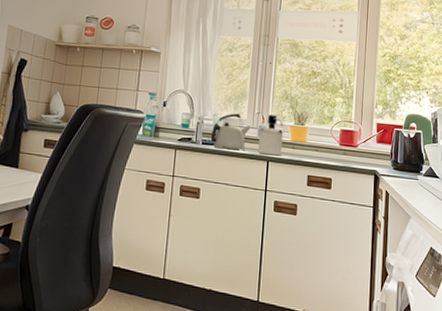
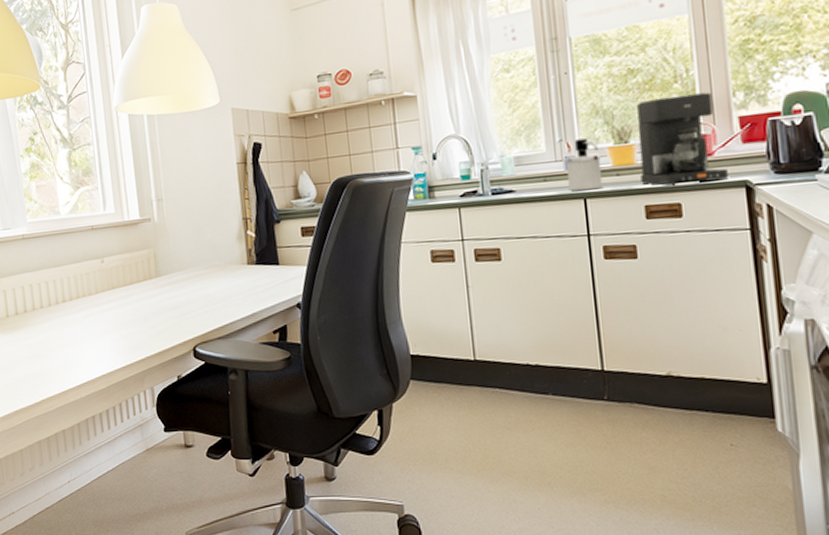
kettle: present [210,113,252,151] -> none [501,147,555,196]
coffee maker: none [308,97,365,167] -> present [637,92,728,186]

